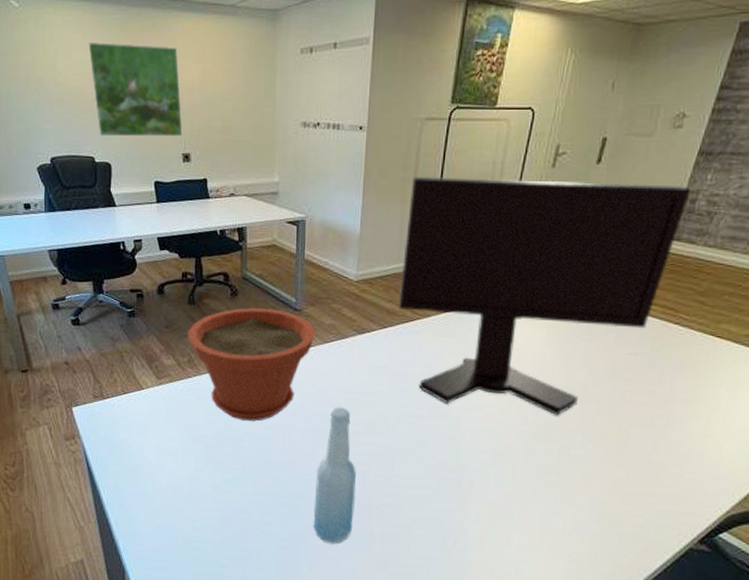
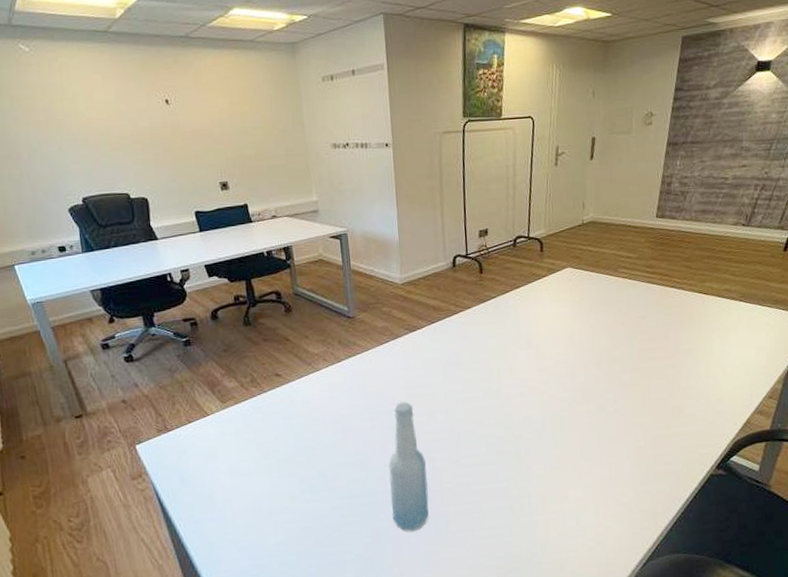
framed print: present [88,42,183,137] -> none [109,81,218,172]
plant pot: present [188,308,316,421] -> none [247,319,371,430]
monitor: present [398,176,692,415] -> none [439,172,667,384]

